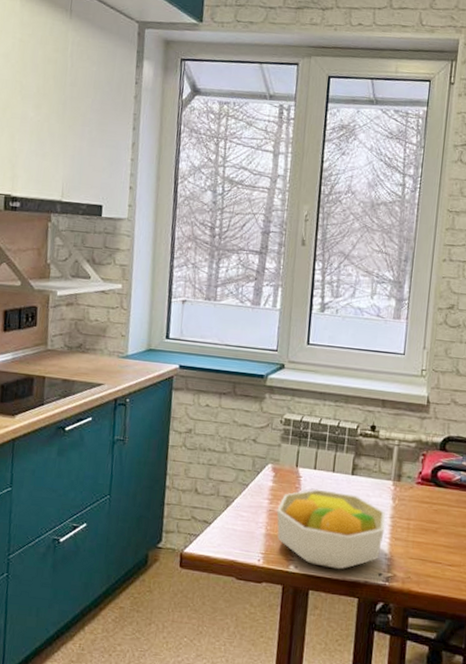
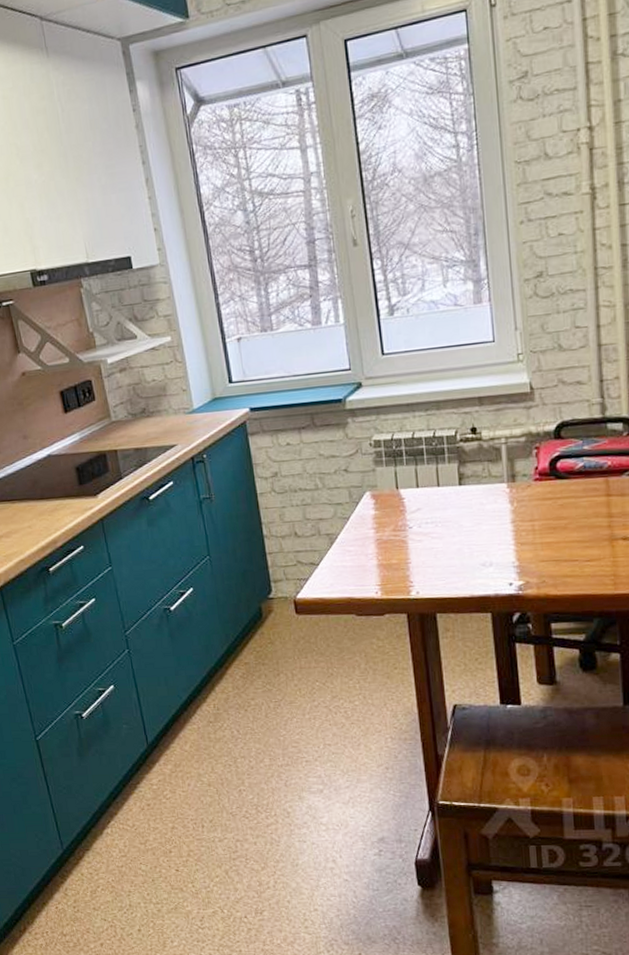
fruit bowl: present [276,488,386,570] -> none [385,506,507,588]

